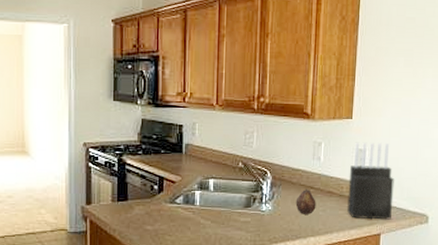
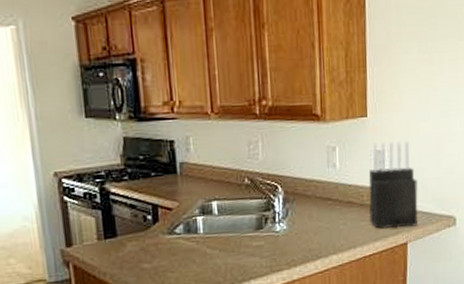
fruit: present [295,188,316,214] -> none [312,201,336,231]

